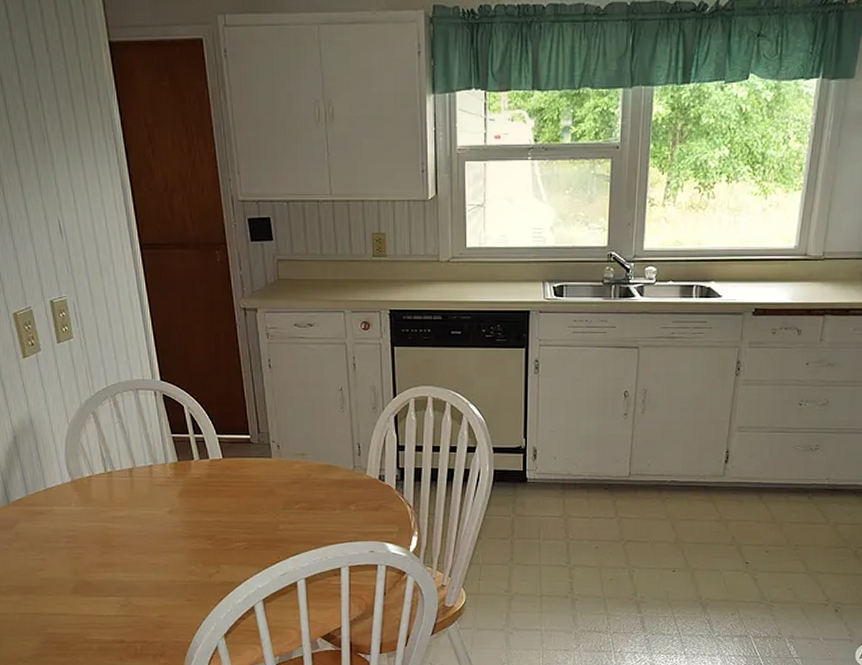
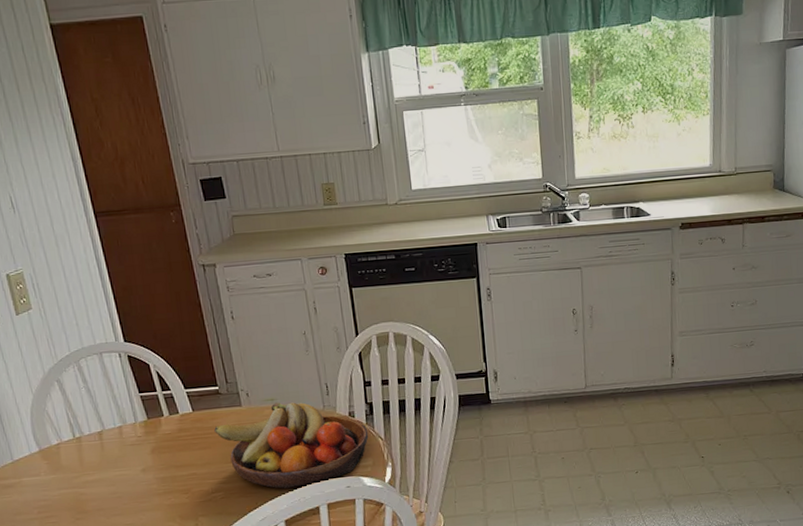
fruit bowl: none [243,458,397,547] -> present [214,402,369,489]

